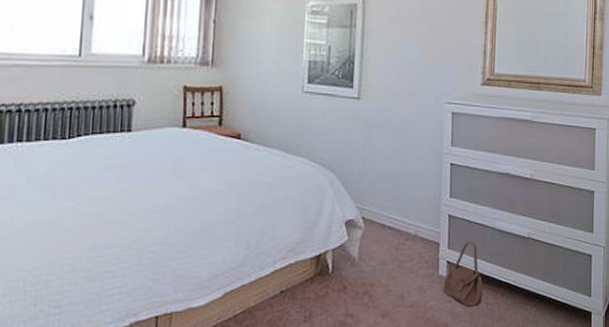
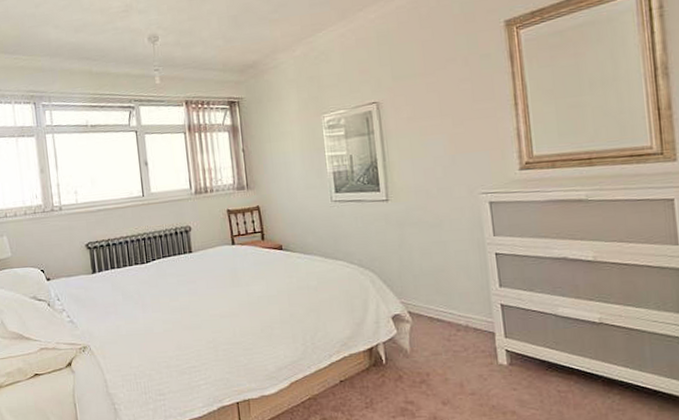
handbag: present [443,241,483,307] -> none [505,329,553,395]

